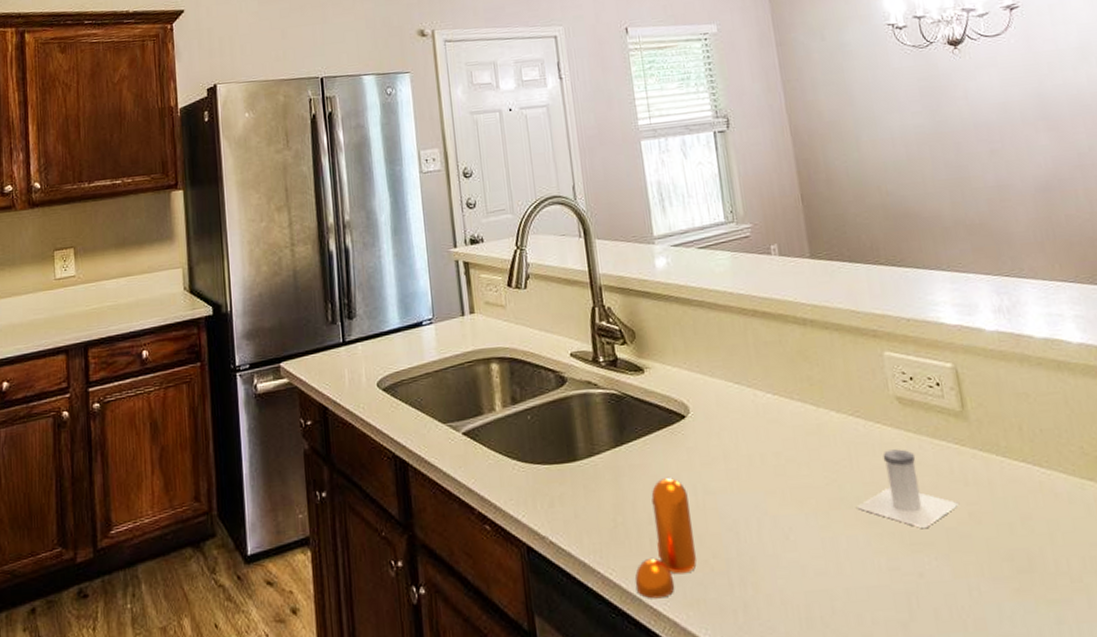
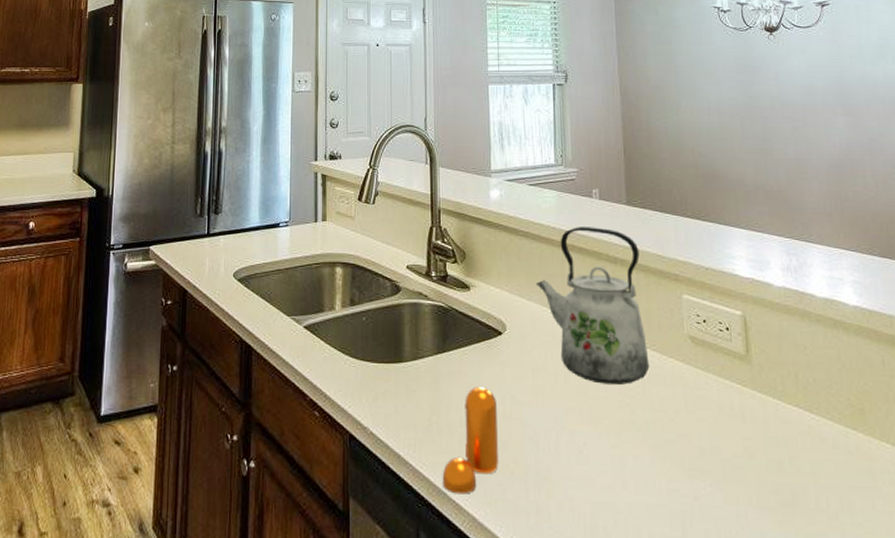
kettle: none [717,287,855,461] -> present [535,227,650,385]
salt shaker: present [856,449,960,529] -> none [645,383,737,457]

